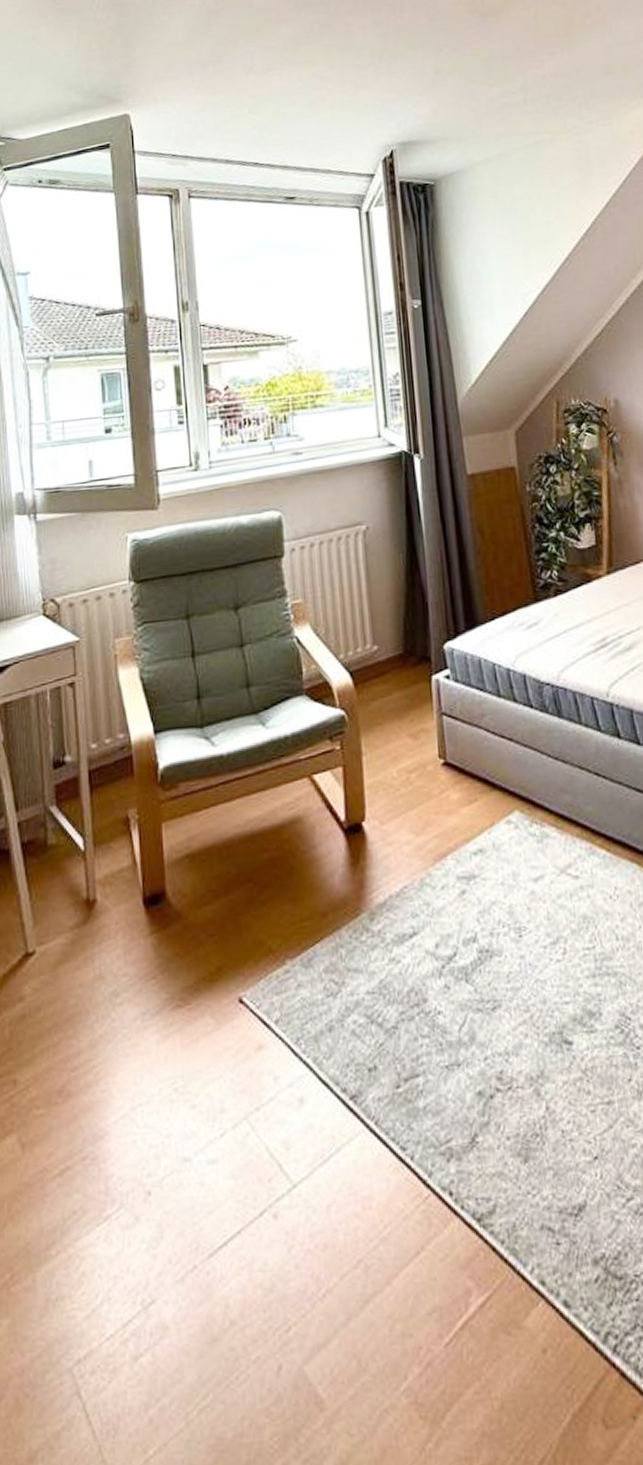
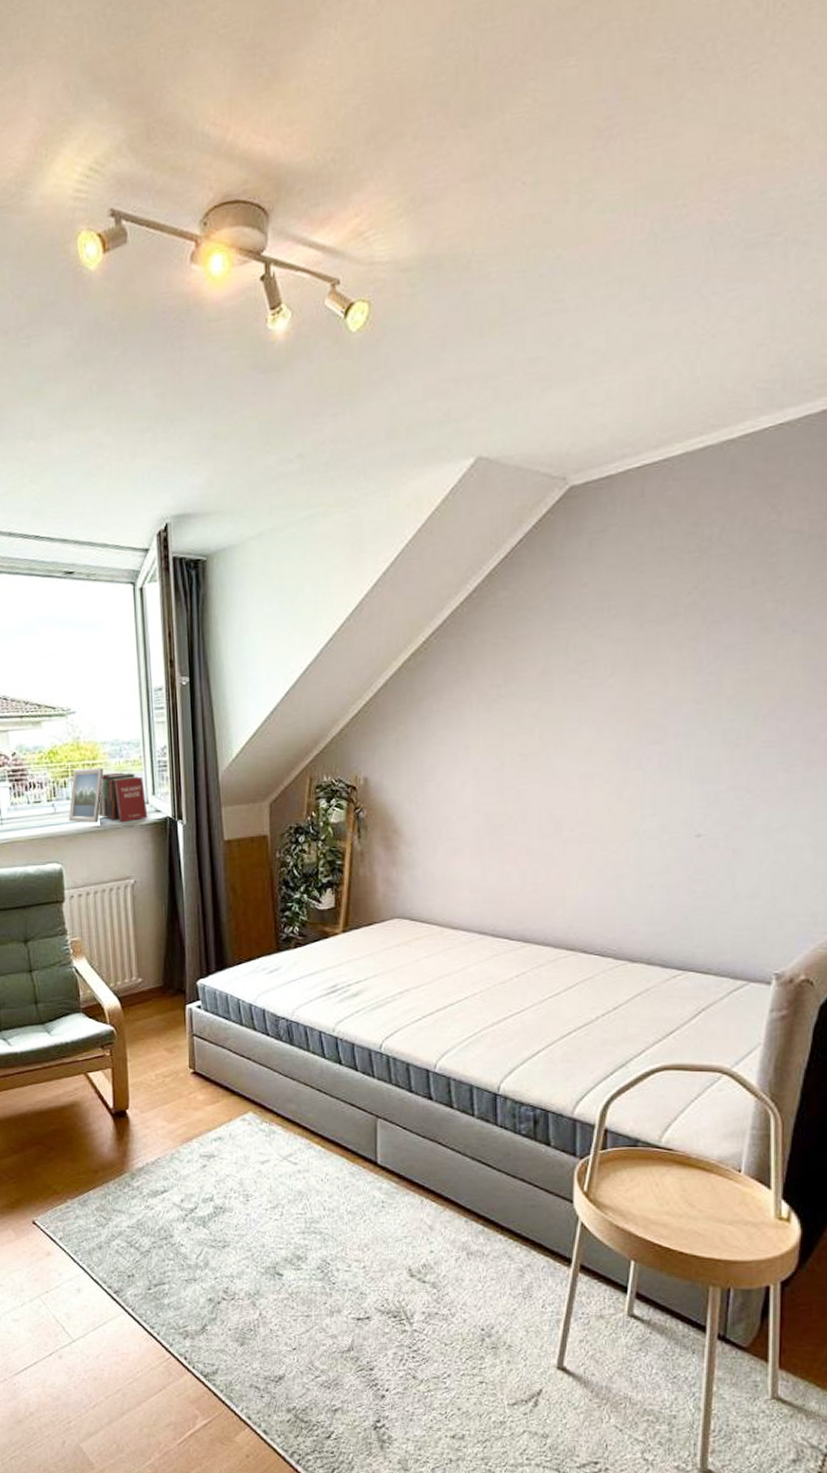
picture frame: none [289,399,329,462] -> present [69,768,104,823]
books: none [323,403,380,459] -> present [98,772,148,822]

